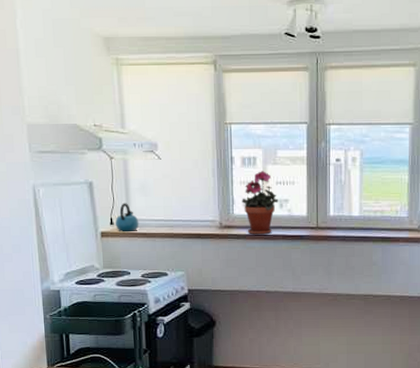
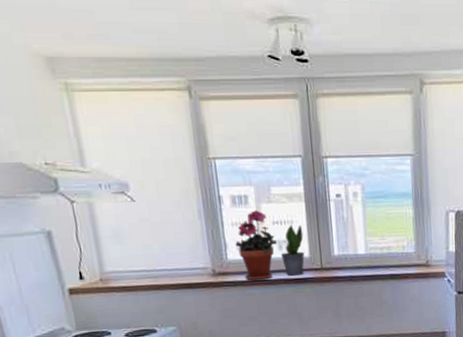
kettle: present [115,203,139,233] -> none [85,253,116,288]
potted plant: none [280,185,303,233] -> present [280,224,305,277]

